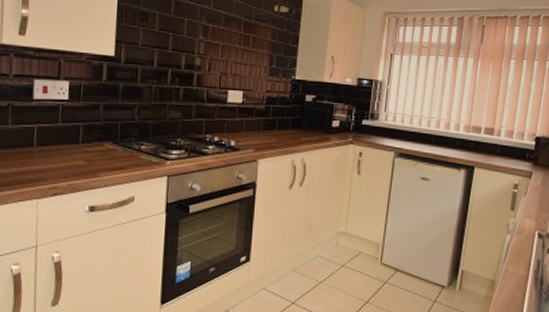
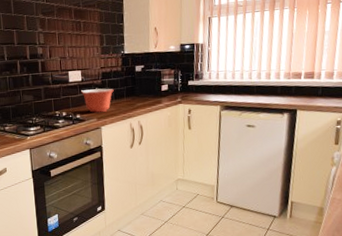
mixing bowl: none [240,113,278,144] -> present [81,88,114,113]

